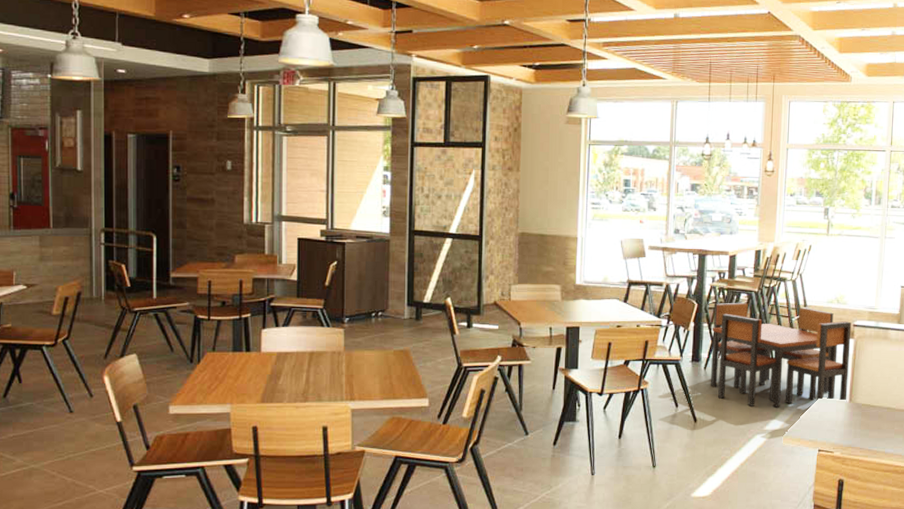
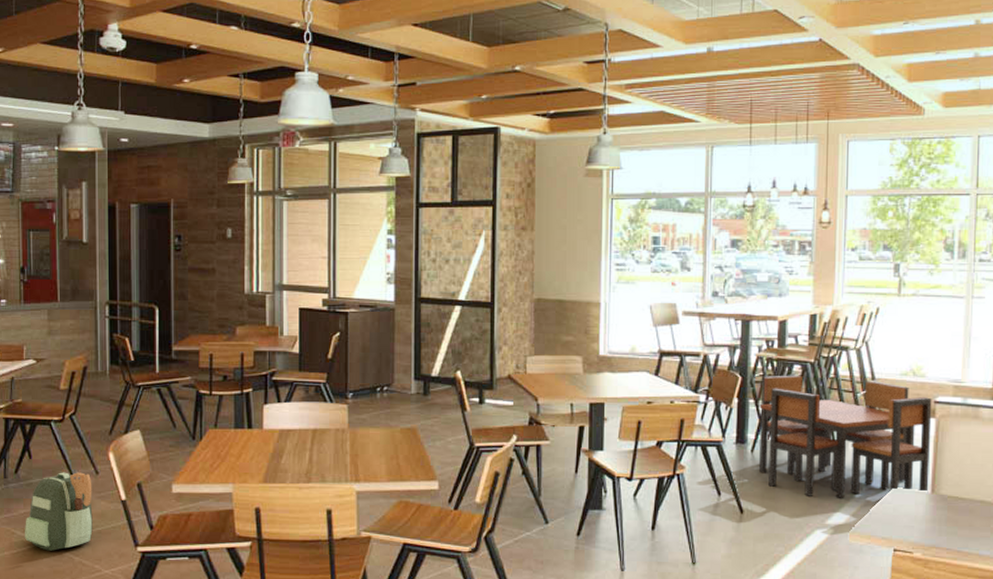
backpack: none [14,395,87,473] -> present [25,472,93,551]

